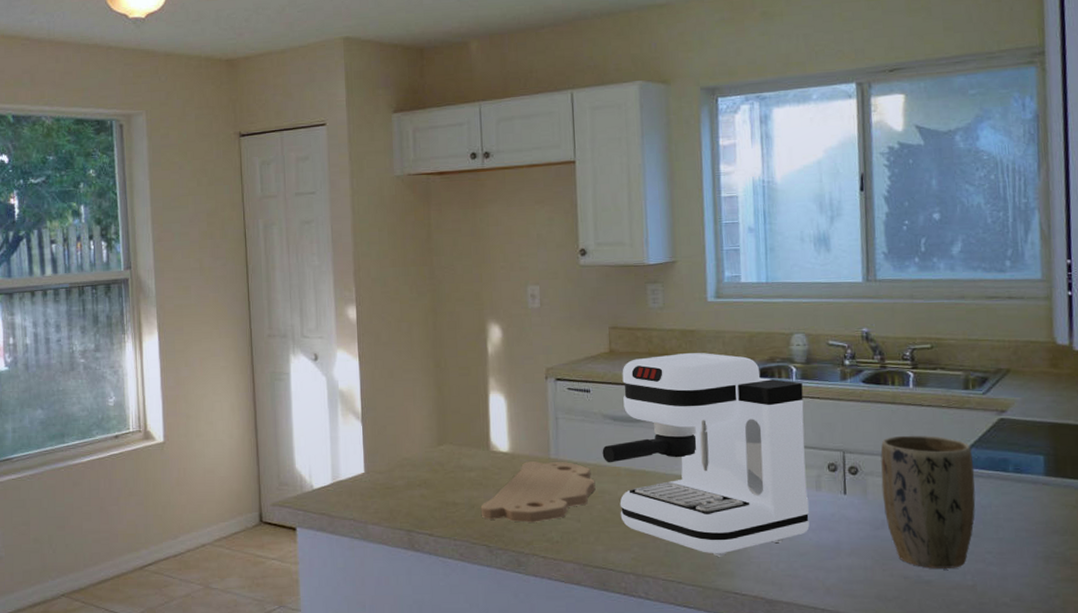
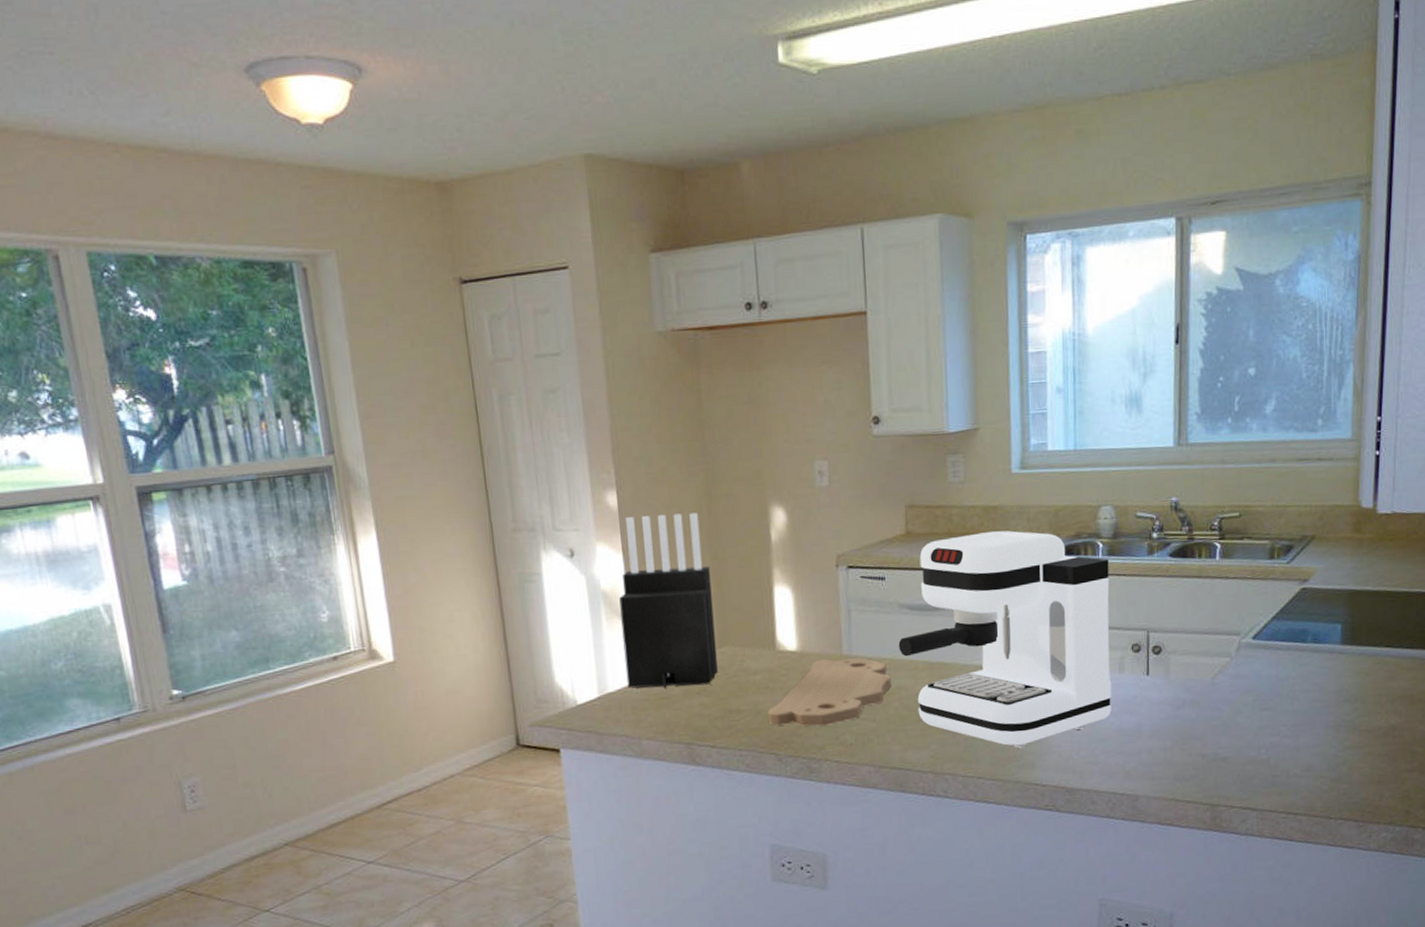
knife block: none [354,326,437,480] -> present [619,512,718,690]
plant pot: present [880,435,976,569] -> none [1184,609,1275,745]

